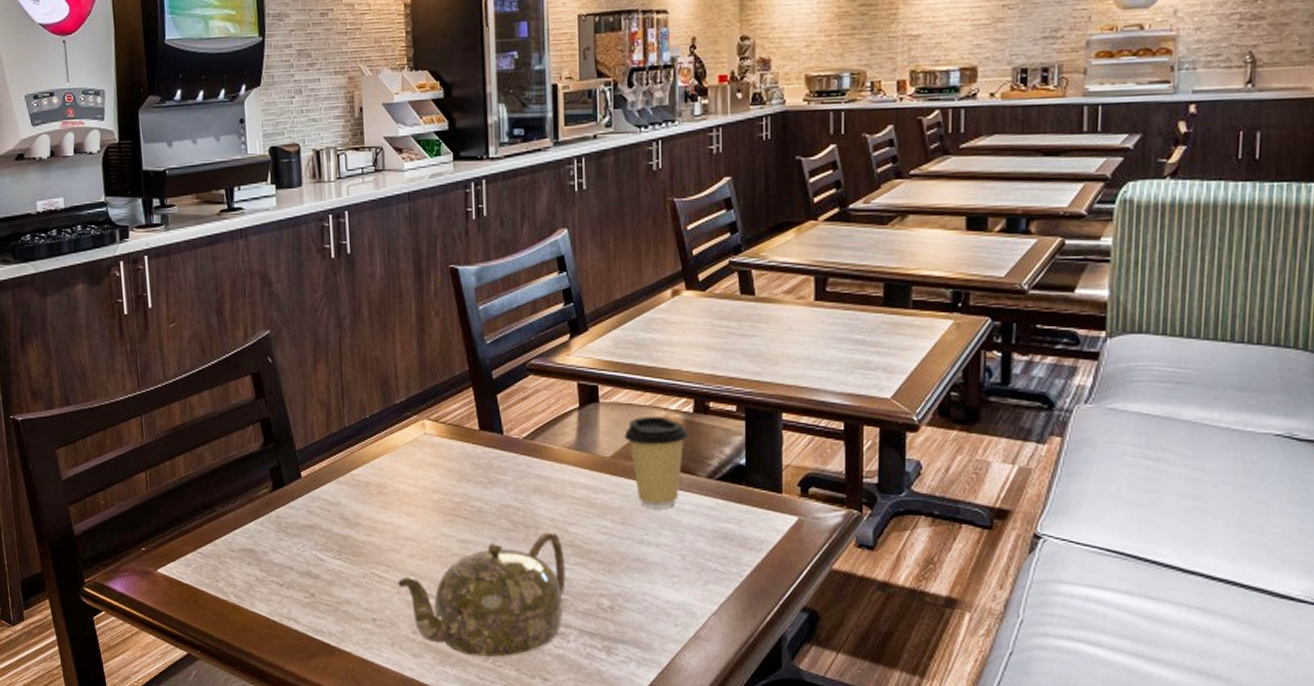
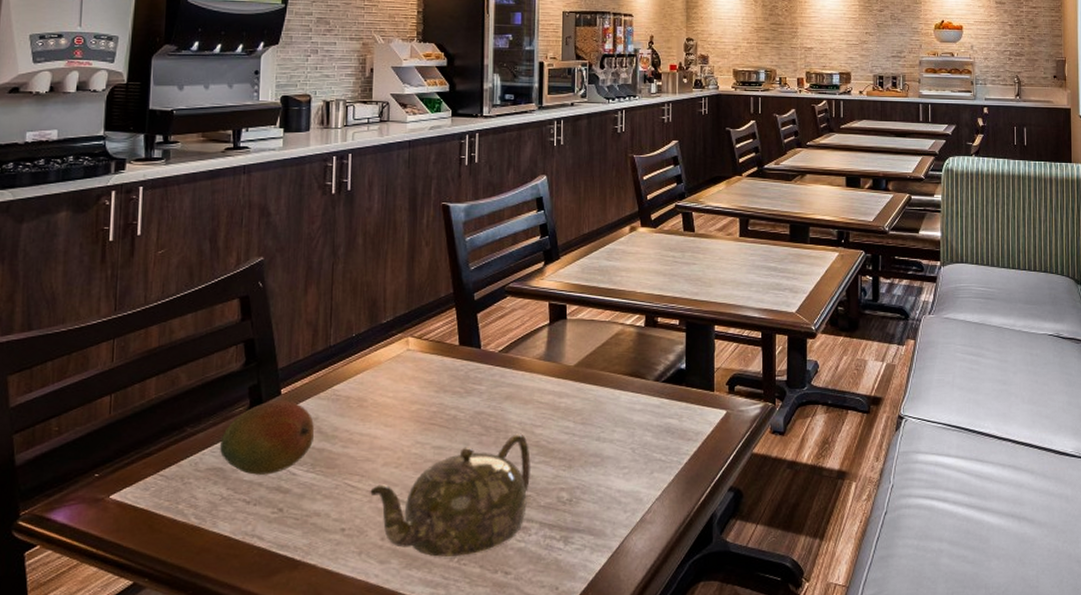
fruit: none [249,483,338,559] -> present [220,400,315,475]
coffee cup: present [624,416,688,508] -> none [587,330,640,409]

